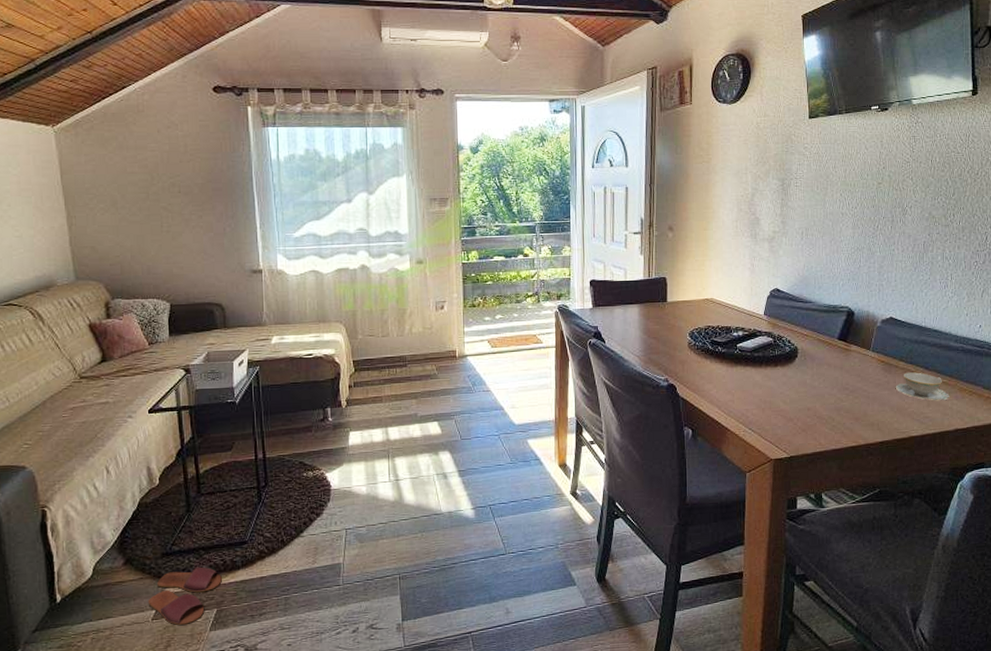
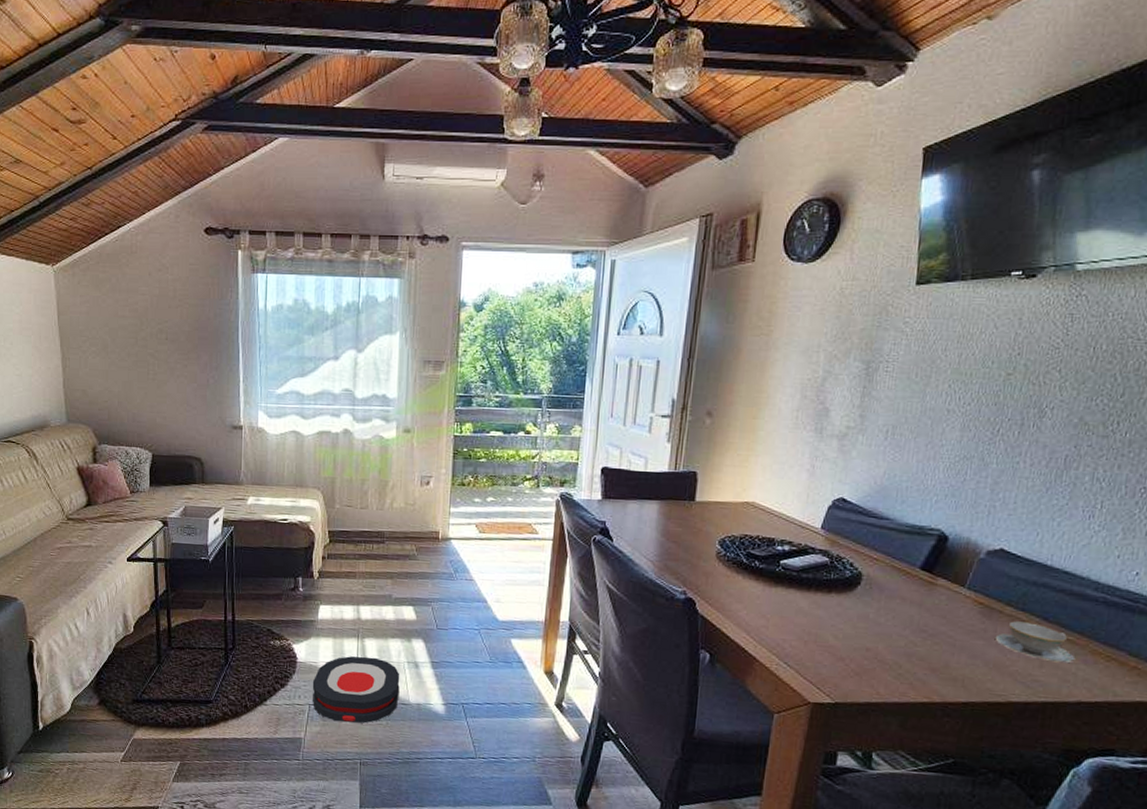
slippers: present [148,566,222,625] -> none [118,718,186,772]
robot vacuum: none [347,474,431,542] -> present [312,656,400,723]

